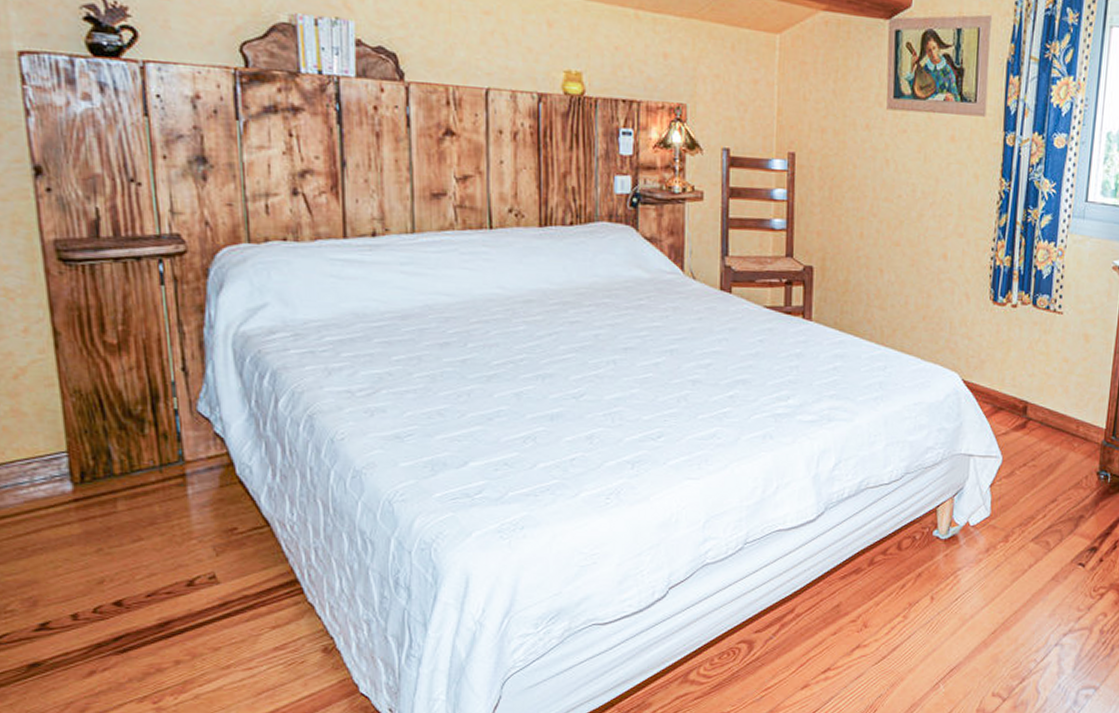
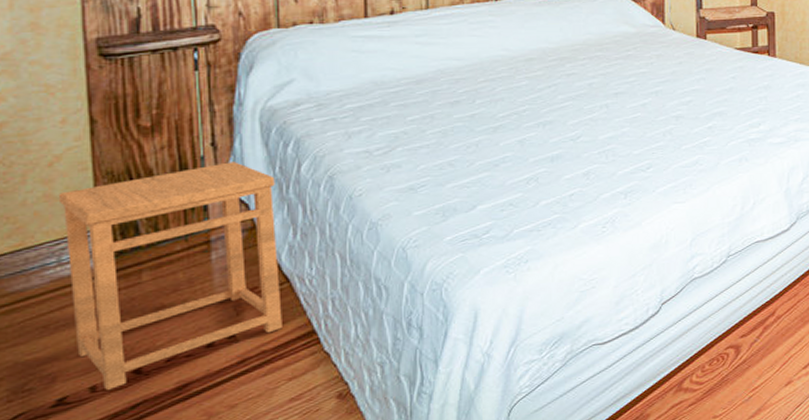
side table: none [25,390,264,619] -> present [58,162,282,390]

